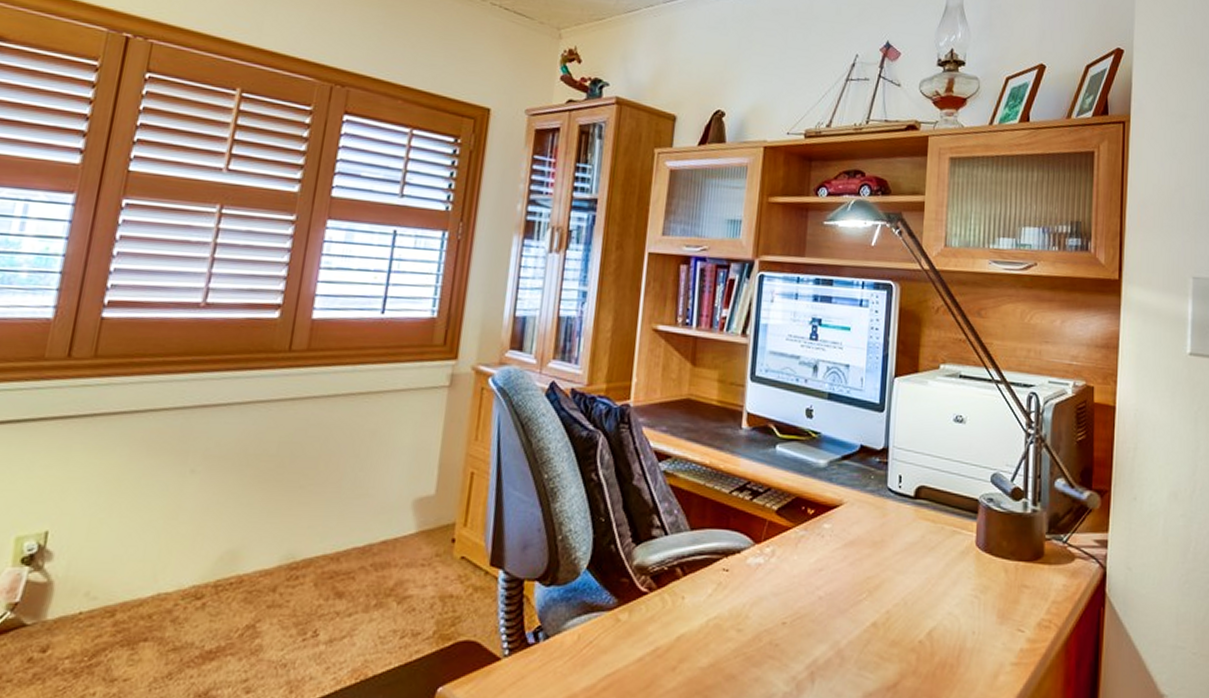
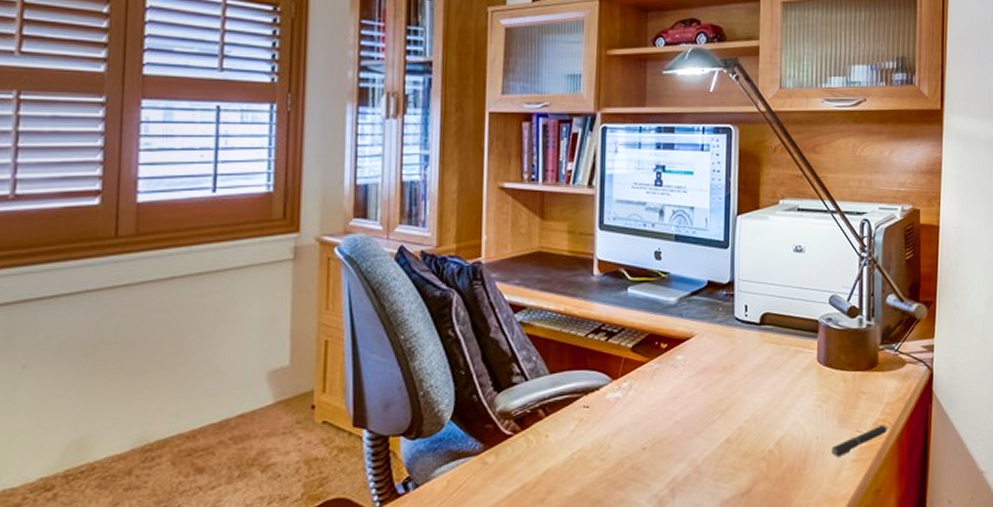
pen: none [988,625,1055,658] -> present [831,424,889,458]

